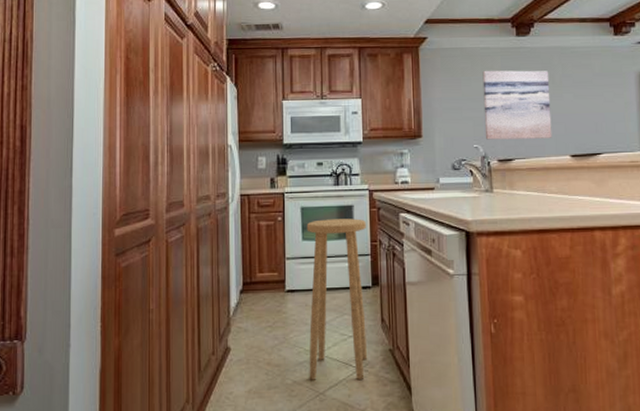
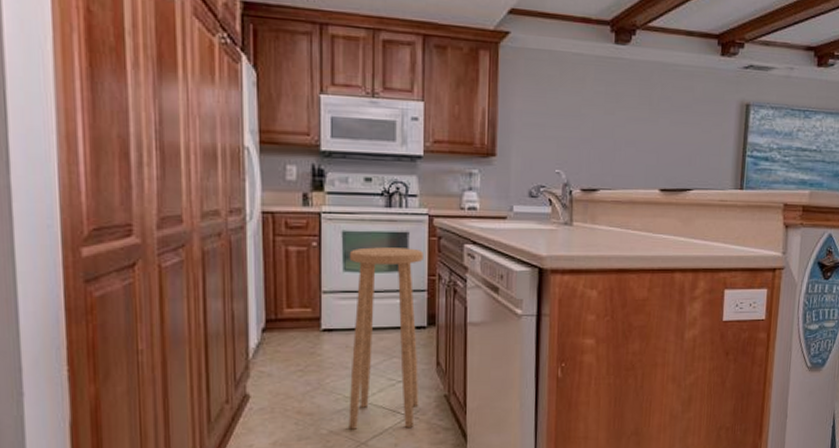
wall art: present [482,70,552,140] -> none [569,81,647,168]

